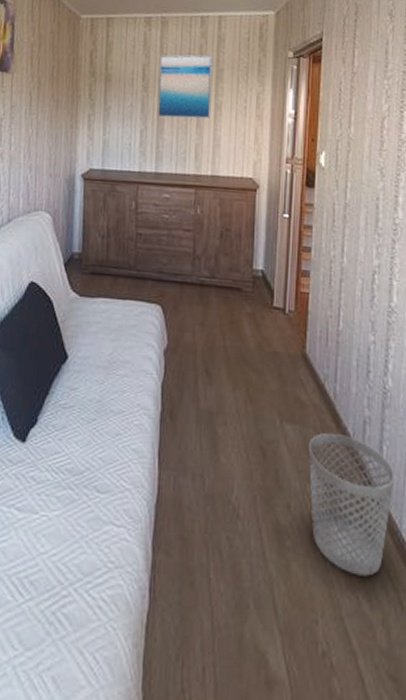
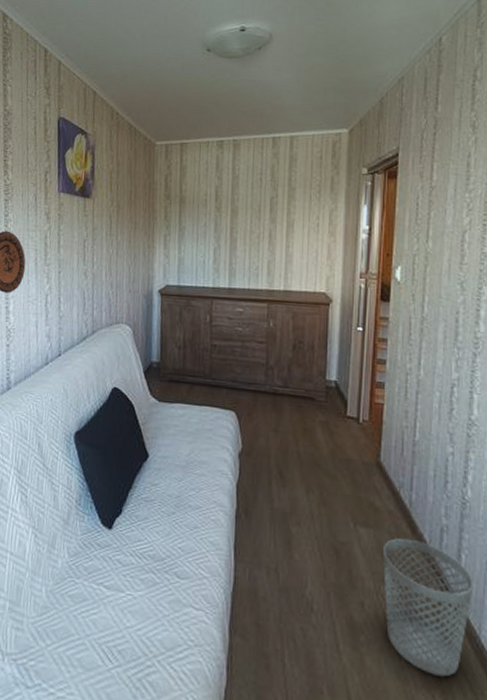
wall art: present [157,54,212,119] -> none [230,174,284,236]

